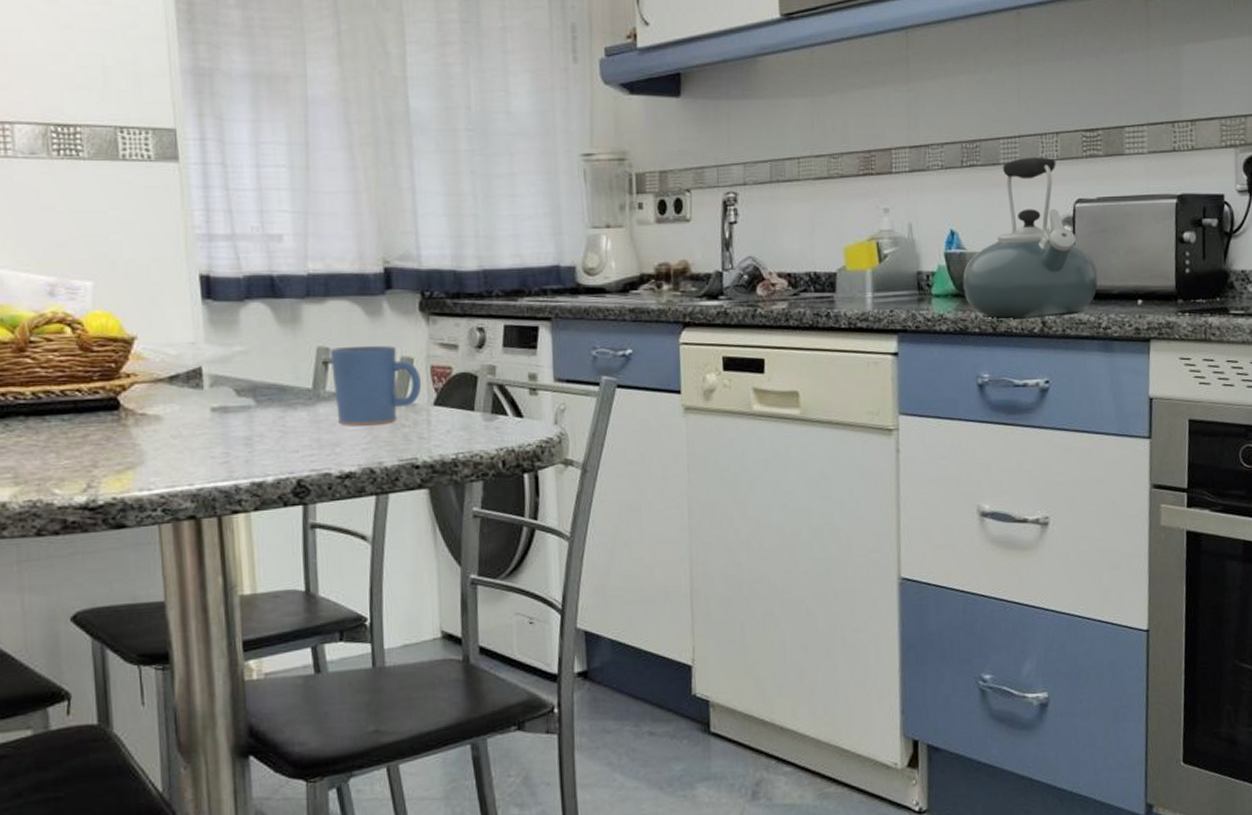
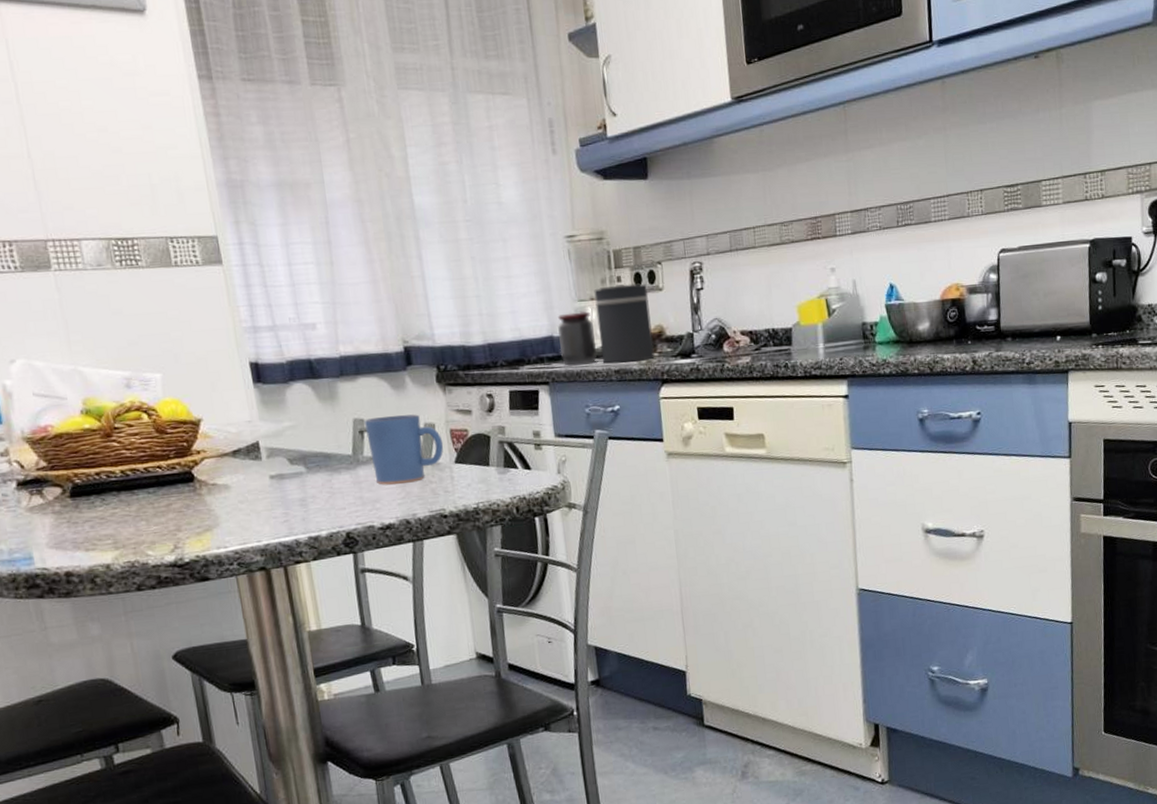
jar: none [566,239,609,301] -> present [558,310,597,366]
cylinder: none [611,212,677,301] -> present [594,283,655,364]
kettle: present [962,157,1098,318] -> none [902,213,1021,360]

